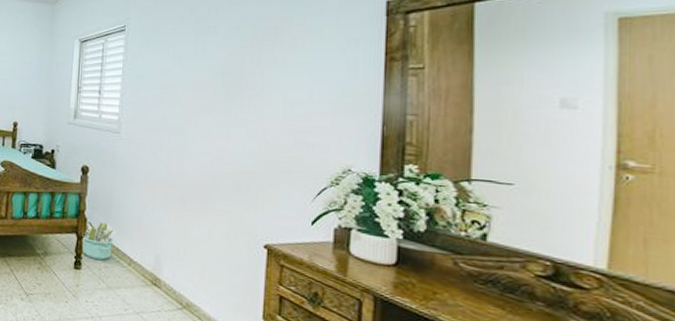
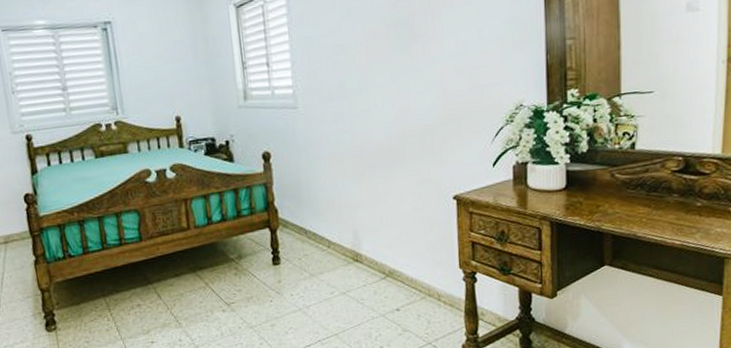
decorative plant: present [82,221,117,260] -> none [276,209,311,250]

